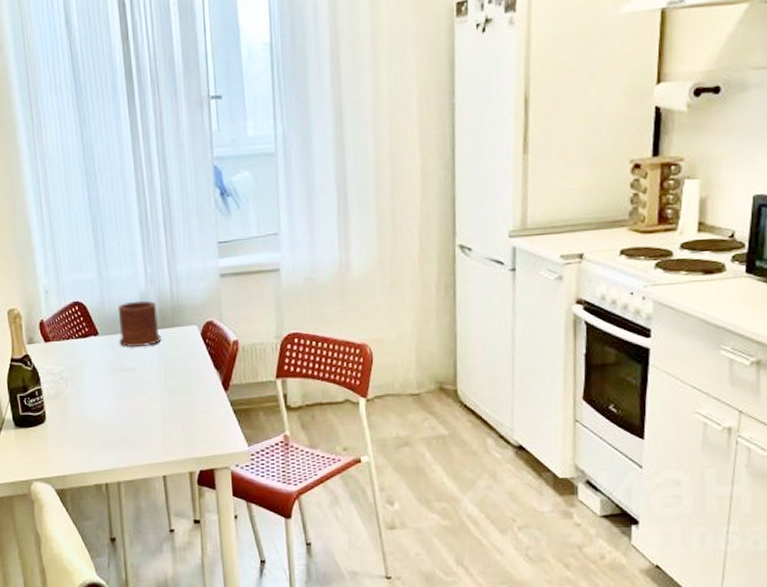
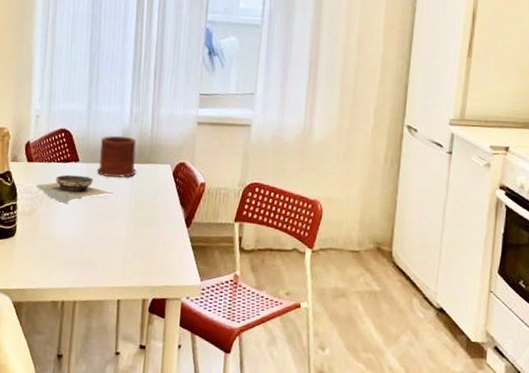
bowl: none [58,349,140,381] -> present [36,174,113,203]

